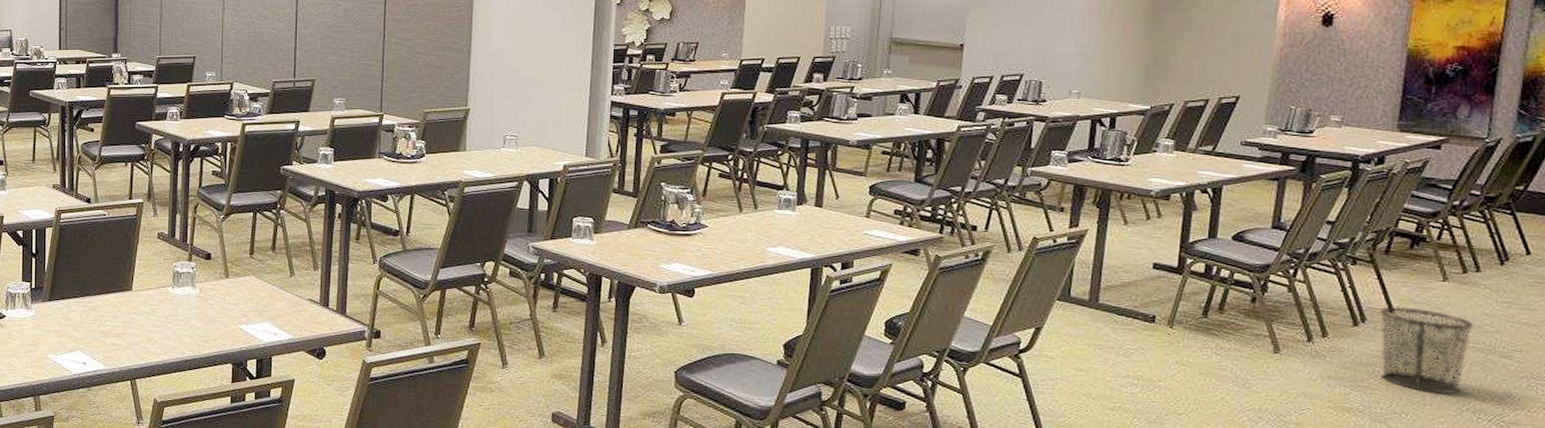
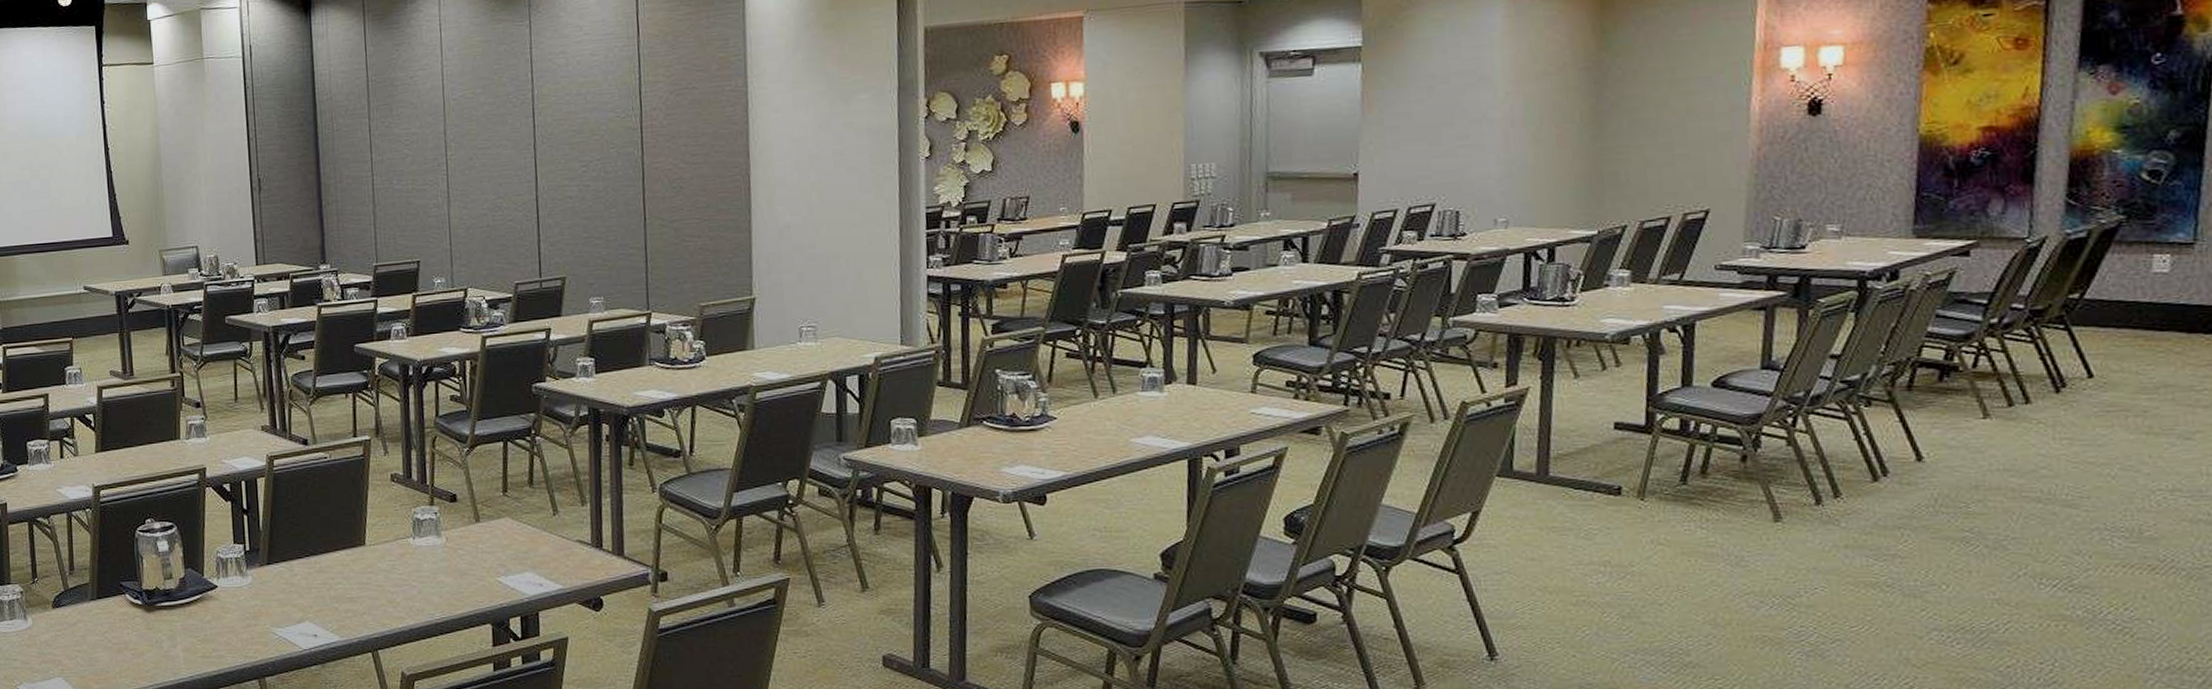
waste bin: present [1379,306,1474,394] -> none [1904,453,2027,558]

